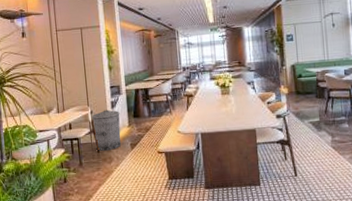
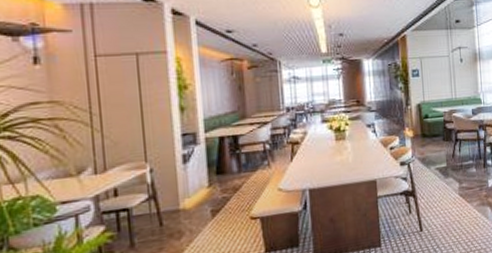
trash can: present [92,109,122,152] -> none [152,166,198,224]

